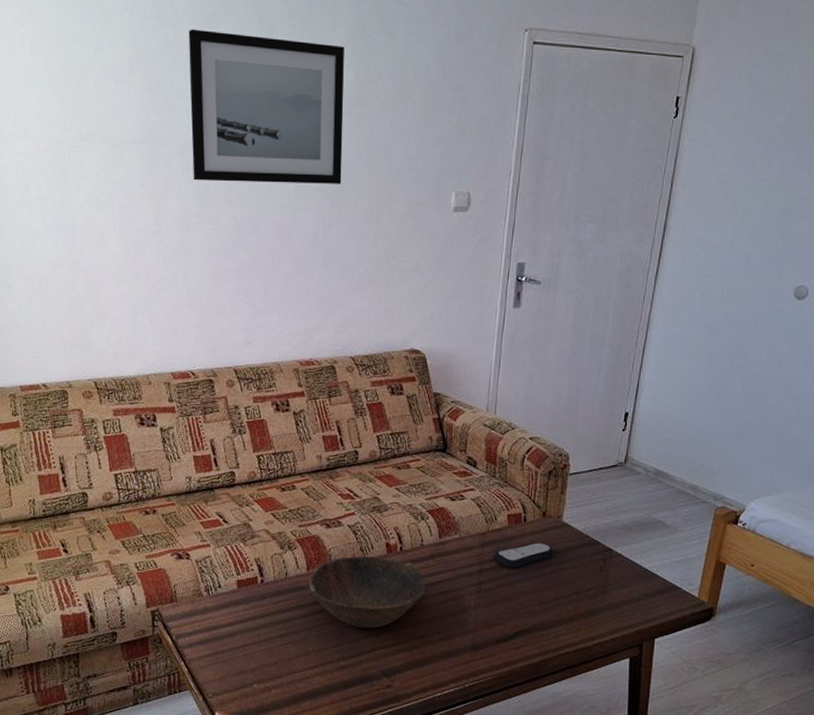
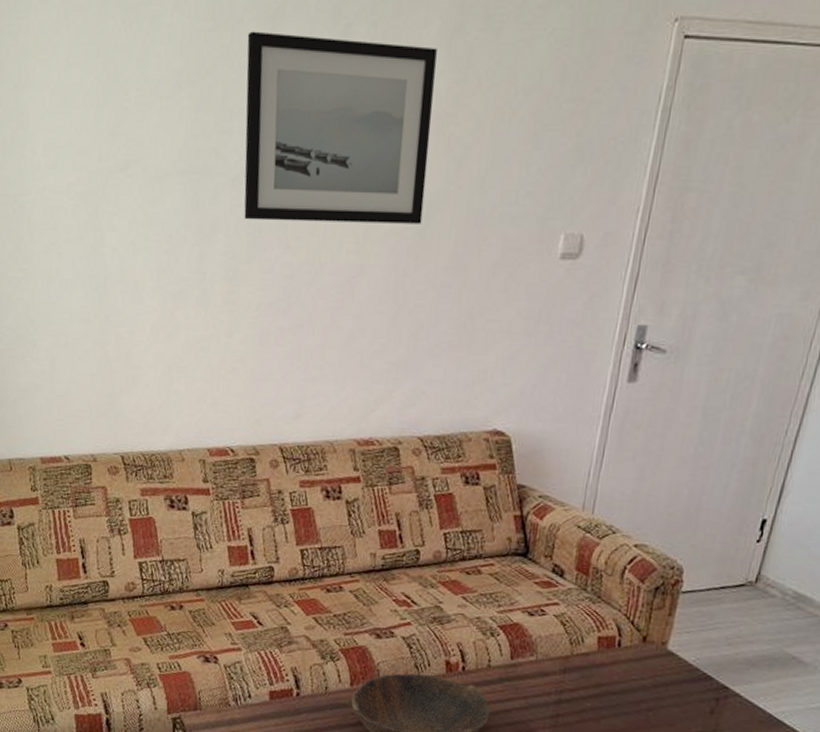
remote control: present [494,542,554,568] -> none [577,672,653,702]

